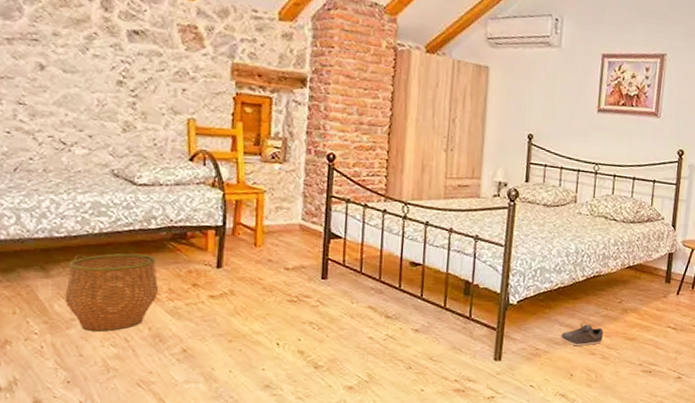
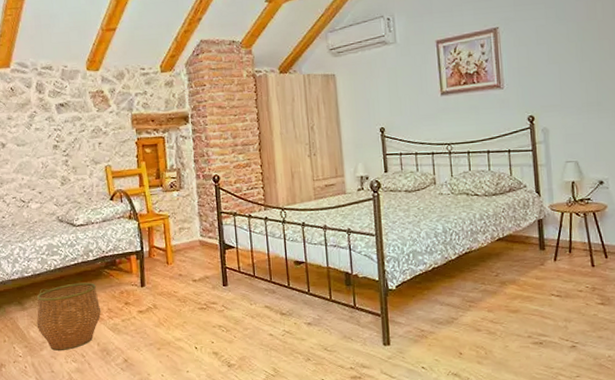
shoe: present [561,324,603,347] -> none [443,301,485,325]

